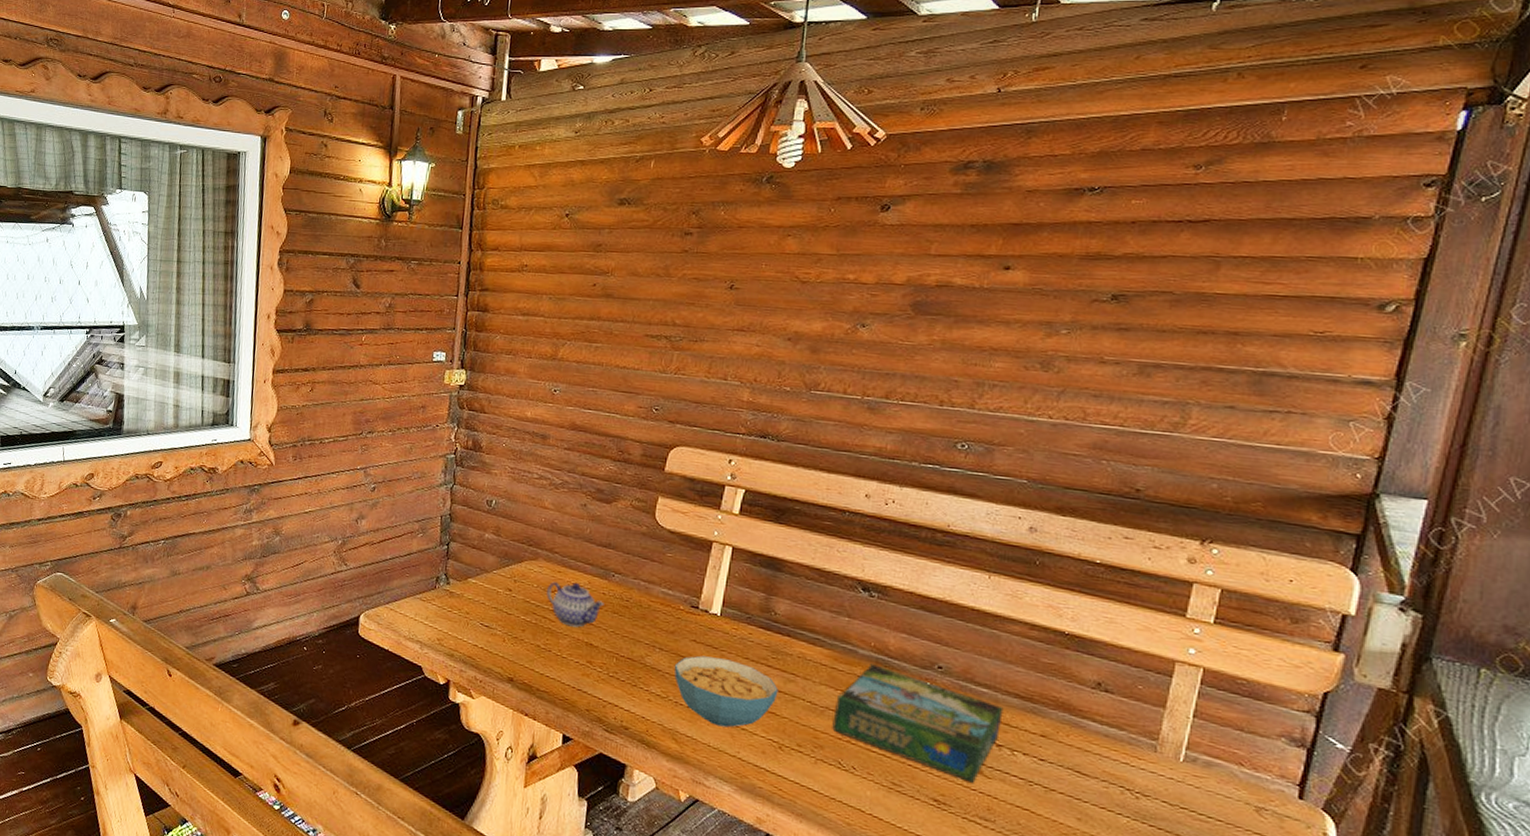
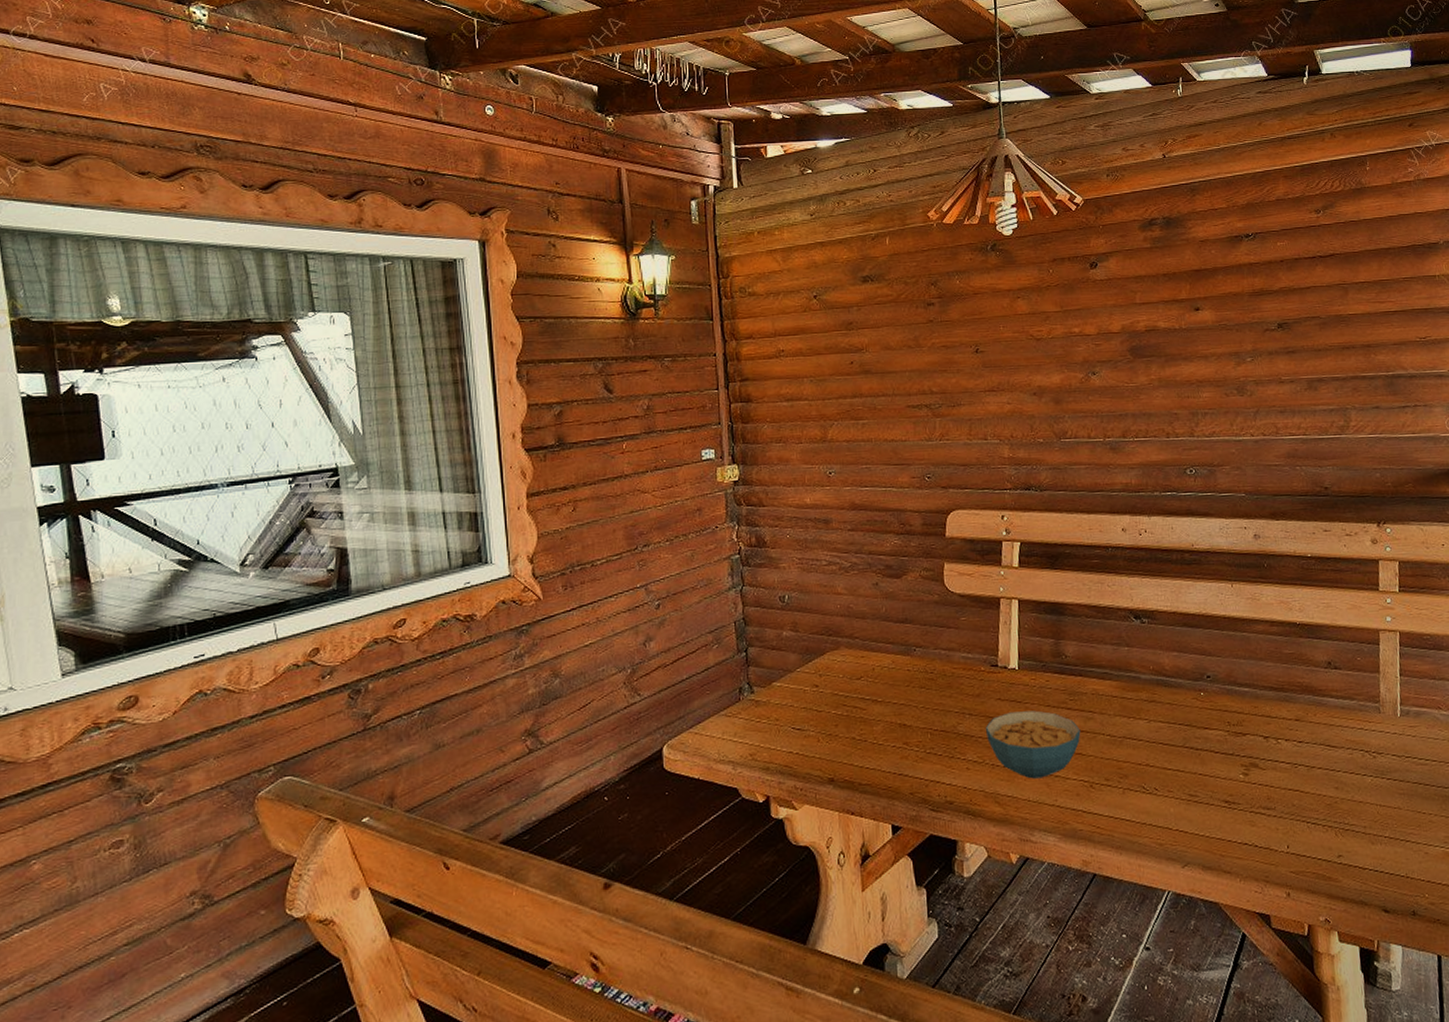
teapot: present [546,582,604,628] -> none [853,664,911,711]
board game: present [832,664,1004,783] -> none [1130,686,1265,778]

